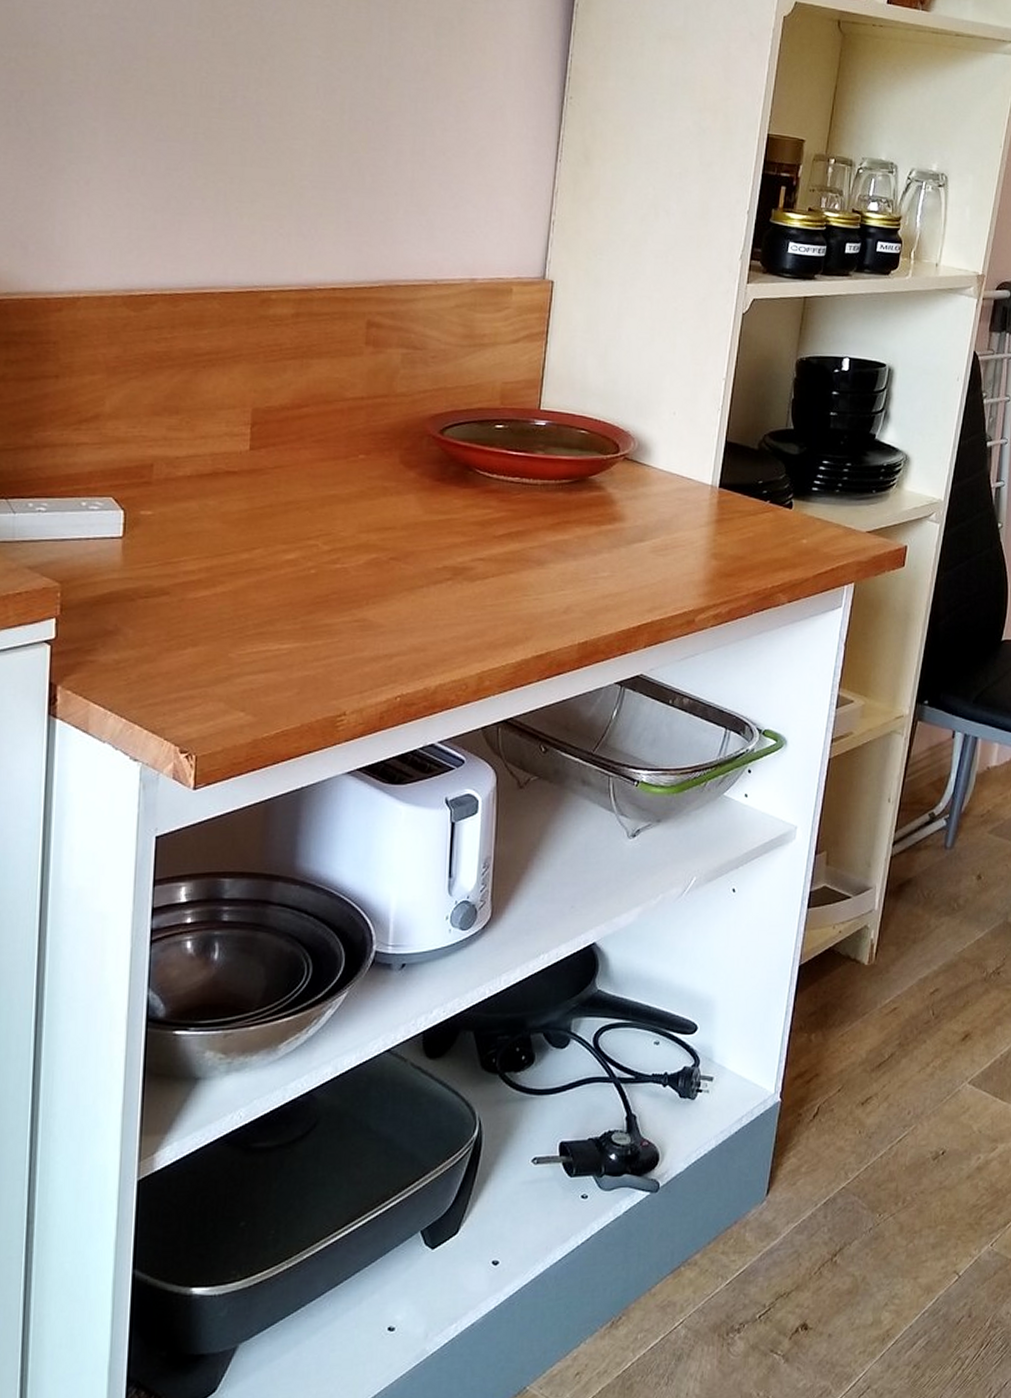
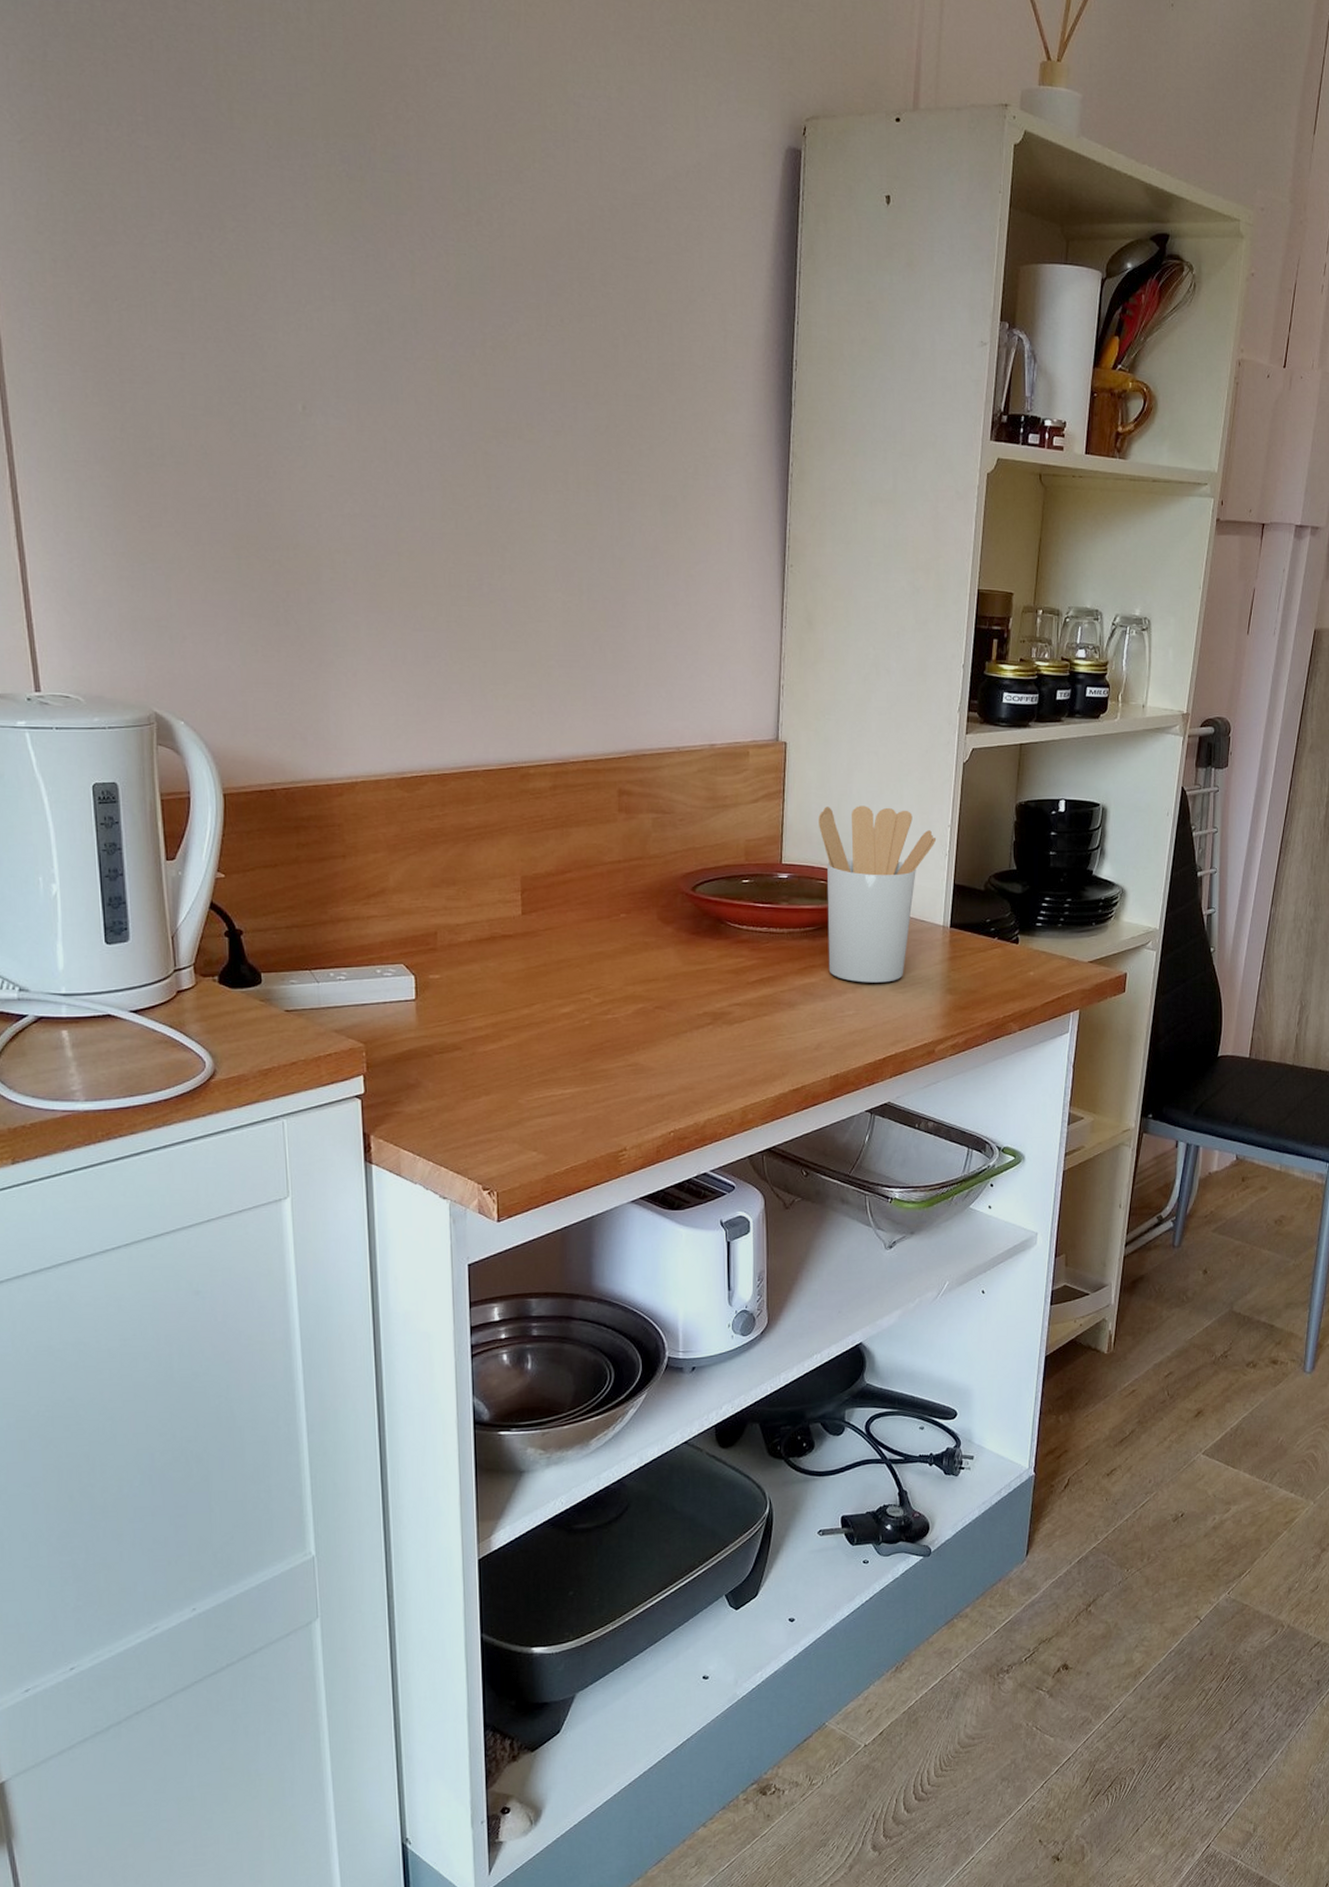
utensil holder: none [583,351,710,544] -> present [818,806,937,983]

